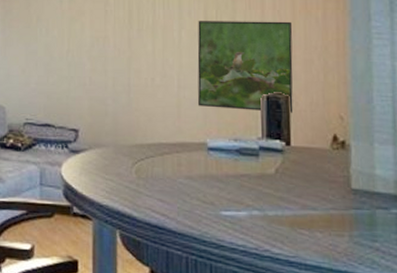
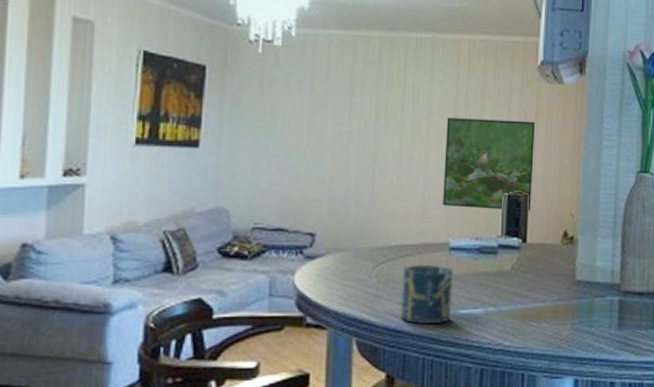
cup: none [160,163,214,225] -> present [400,265,453,325]

